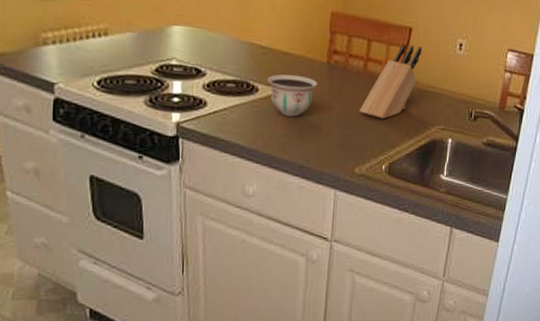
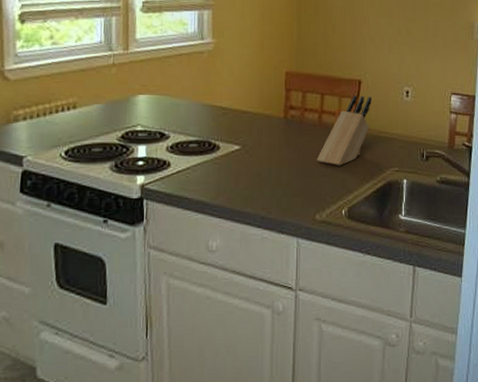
bowl: present [267,74,317,117] -> none [228,131,275,171]

